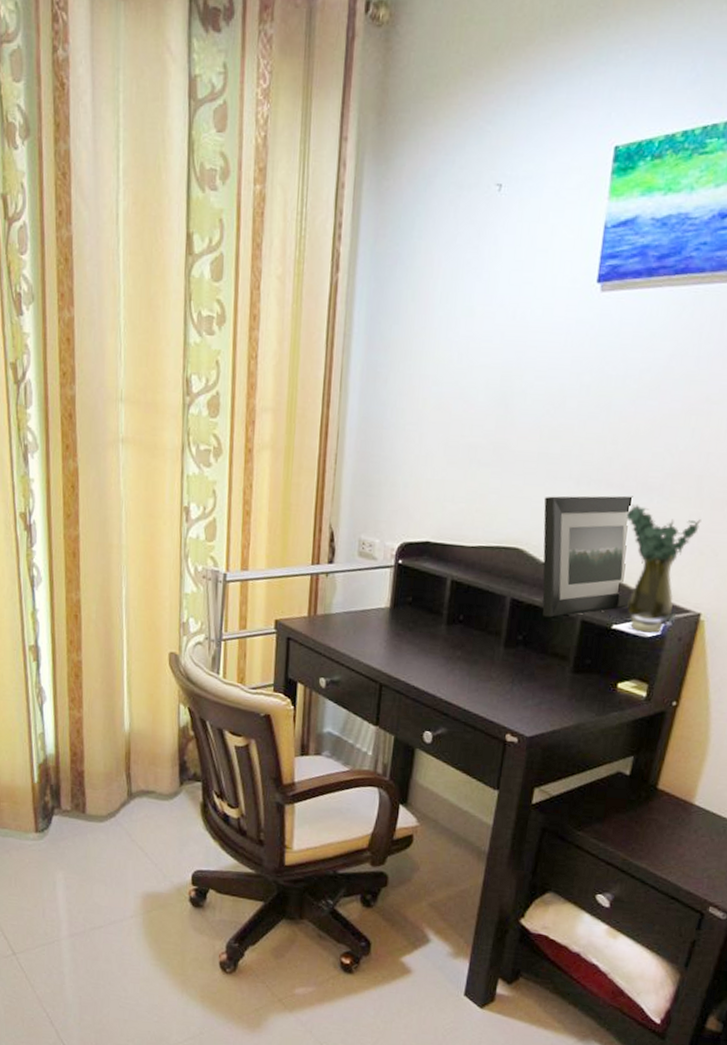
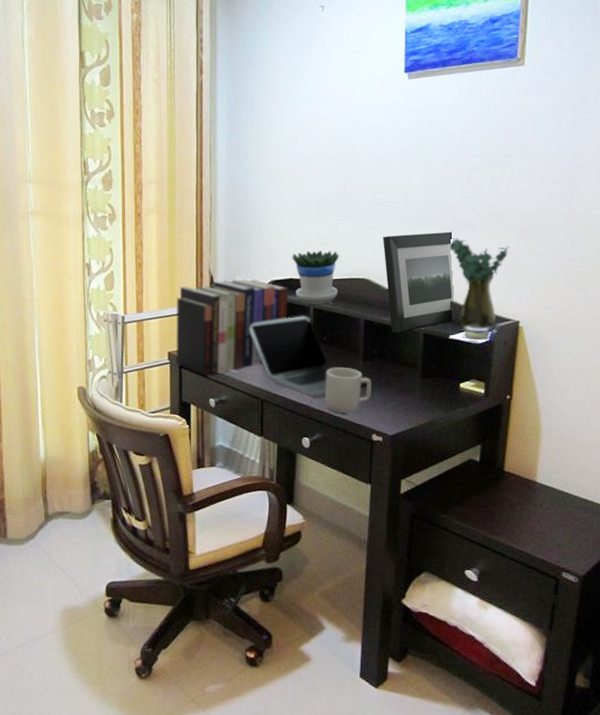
books: none [283,538,424,651] -> present [175,279,289,376]
laptop: none [372,587,513,686] -> present [250,316,372,397]
flowerpot: none [430,508,489,576] -> present [292,250,339,304]
mug: none [454,653,513,708] -> present [325,368,372,413]

